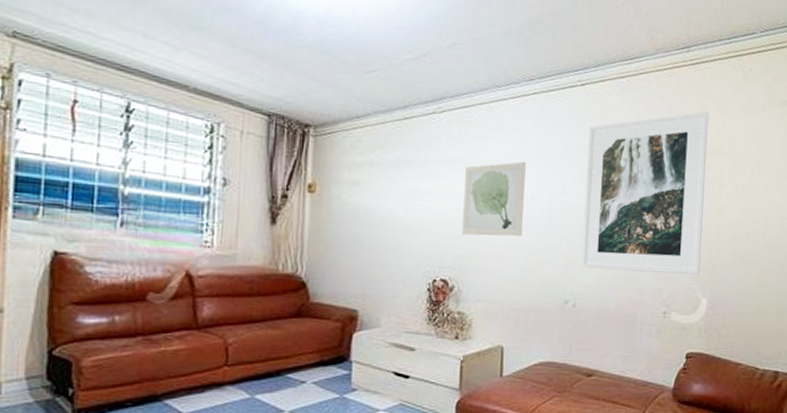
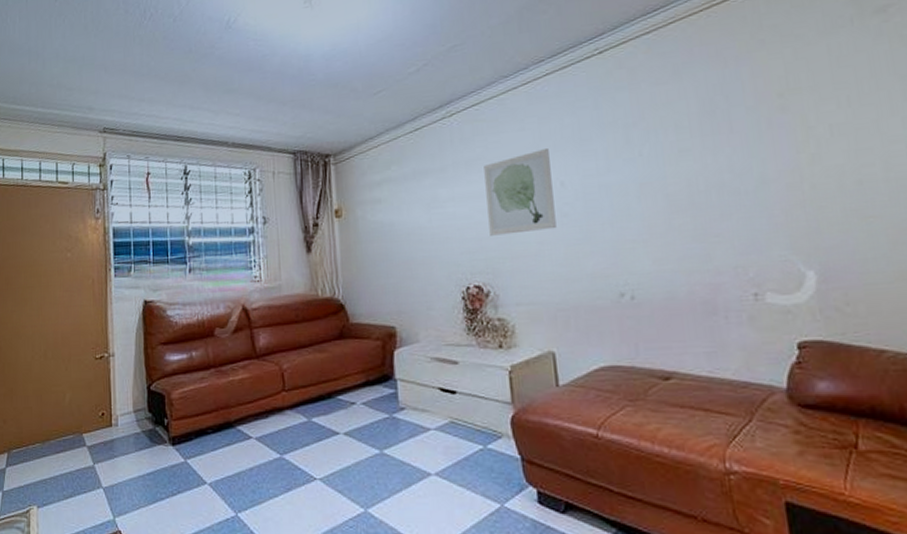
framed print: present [581,111,709,274] -> none [617,44,797,254]

